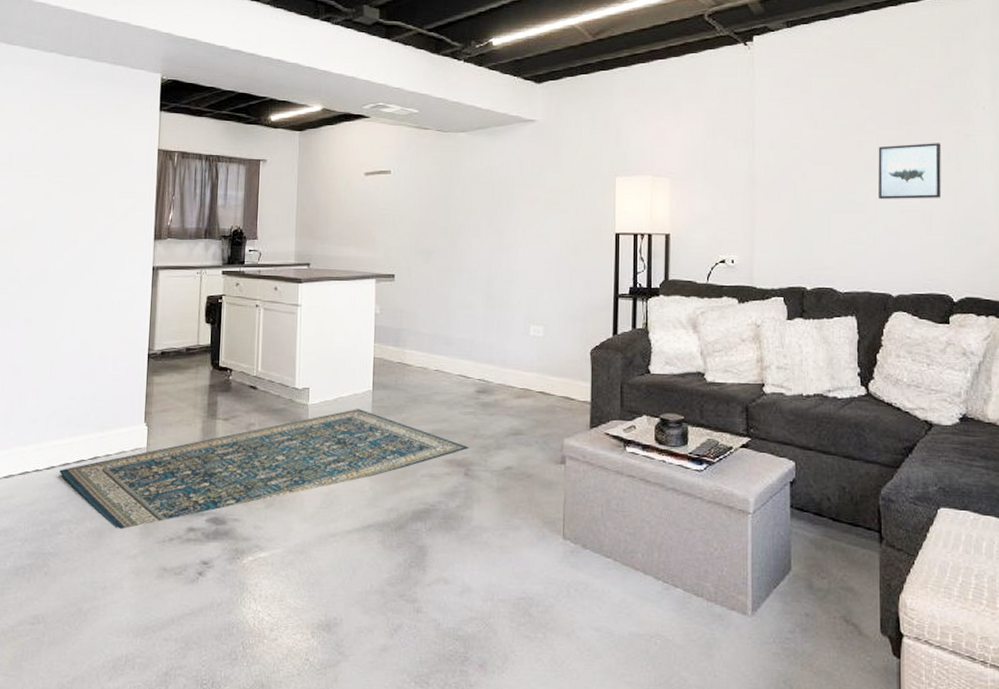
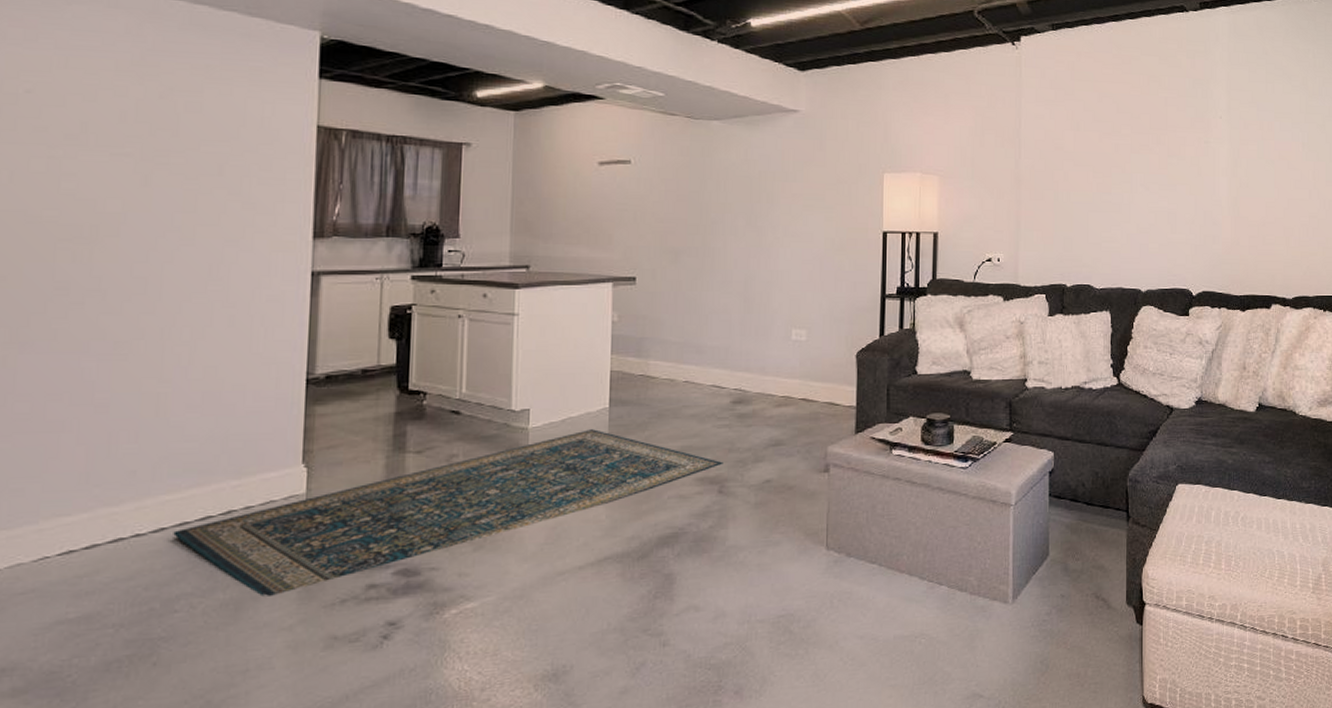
wall art: present [878,143,942,199] -> none [1132,148,1185,201]

